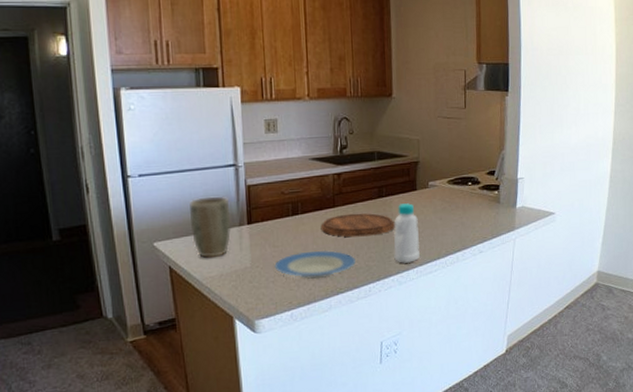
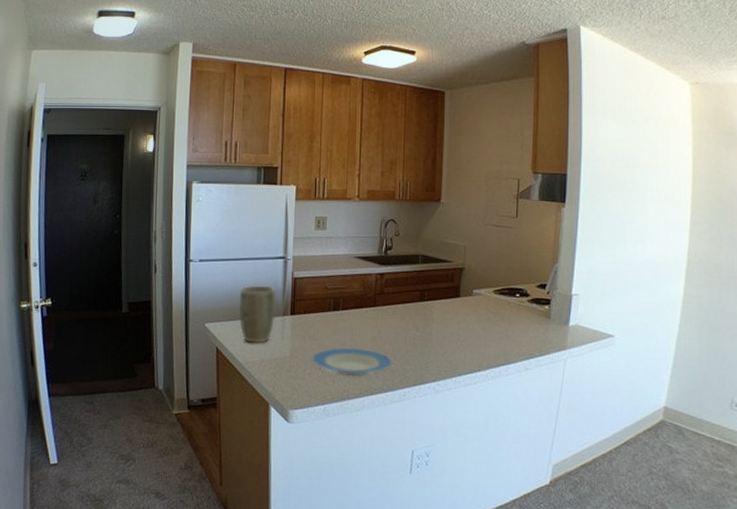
cutting board: present [320,213,395,237] -> none [360,314,435,339]
bottle: present [394,203,421,264] -> none [432,309,460,373]

